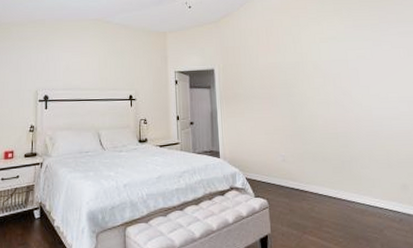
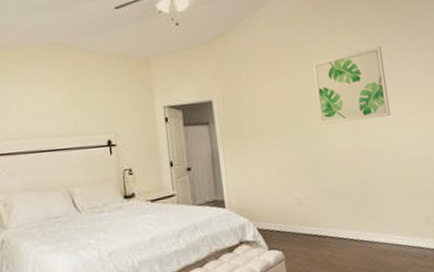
wall art: none [302,30,372,94] -> present [312,46,390,124]

